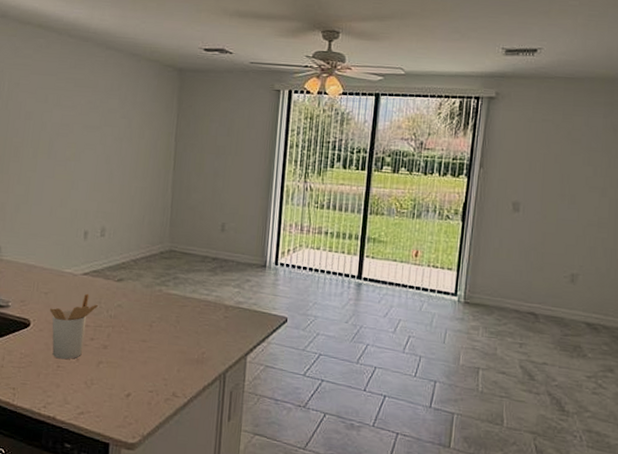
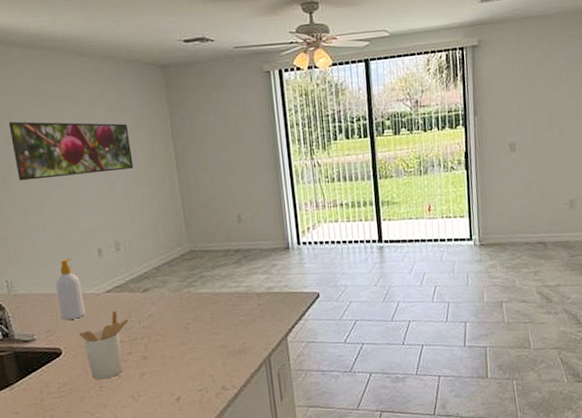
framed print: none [28,99,137,161] -> present [8,121,134,181]
soap bottle: none [37,234,62,294] -> present [55,258,86,320]

